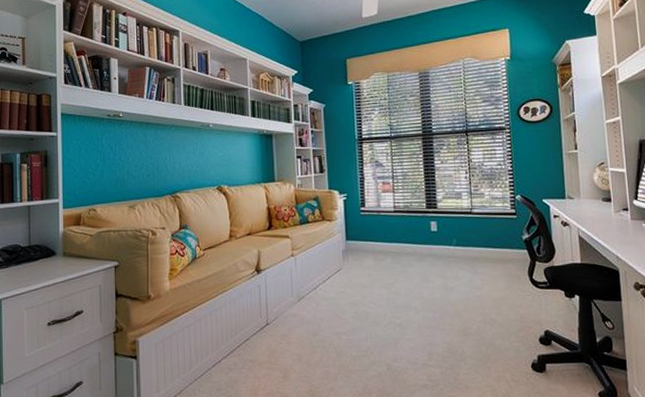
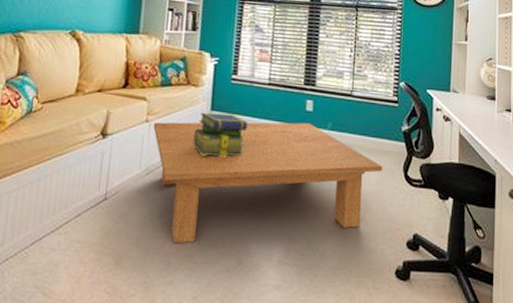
coffee table: none [298,241,509,356] -> present [153,122,383,244]
stack of books: none [334,242,380,280] -> present [193,112,248,157]

